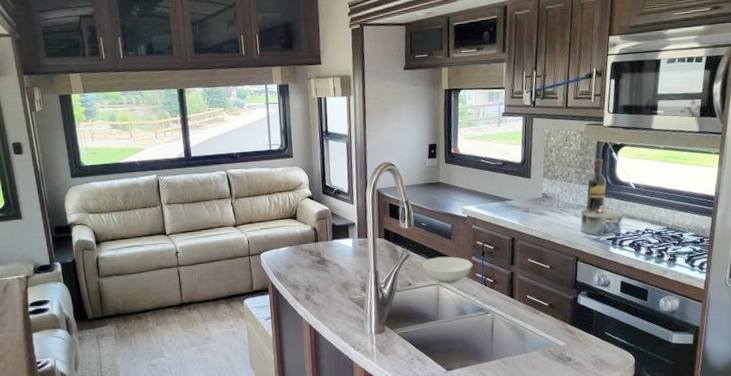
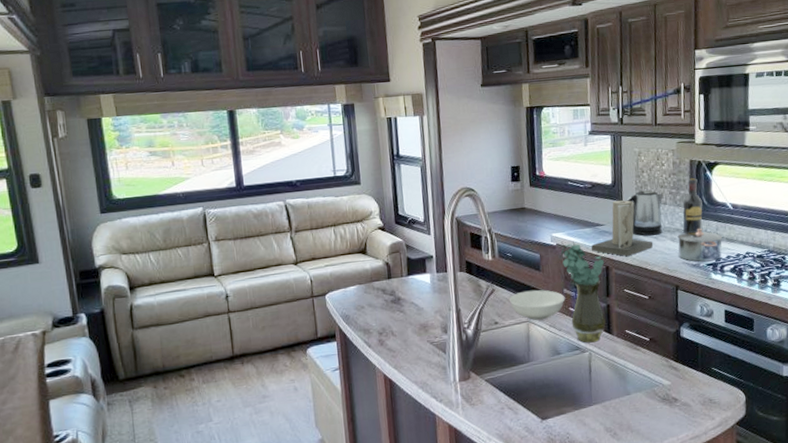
vase: none [471,213,511,306] -> present [560,241,606,343]
paper towel roll: none [499,177,558,230] -> present [591,200,654,257]
kettle: none [533,168,569,211] -> present [625,190,663,236]

